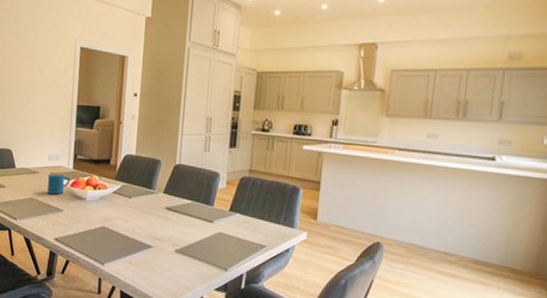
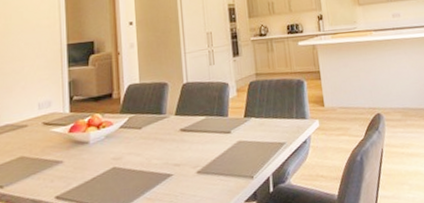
mug: present [47,173,70,195] -> none [39,121,68,147]

